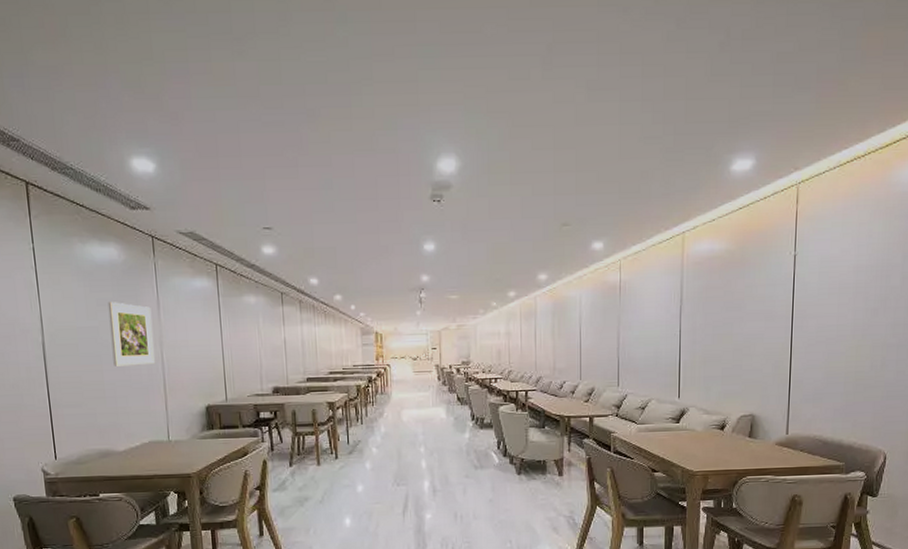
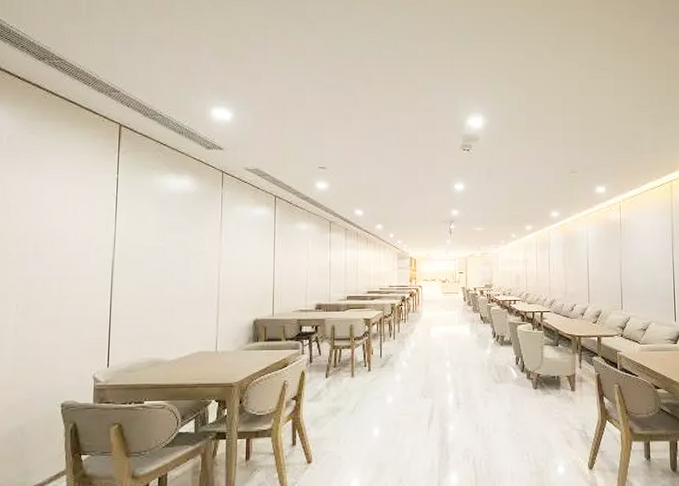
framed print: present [107,302,155,366] -> none [174,226,214,282]

